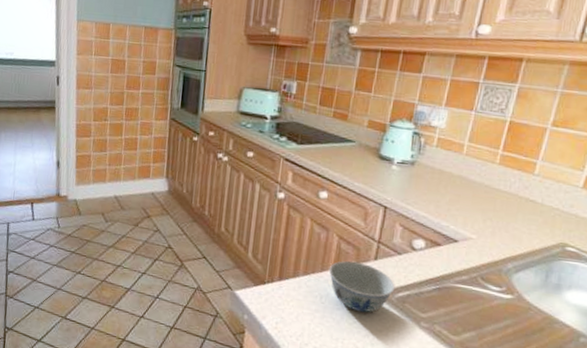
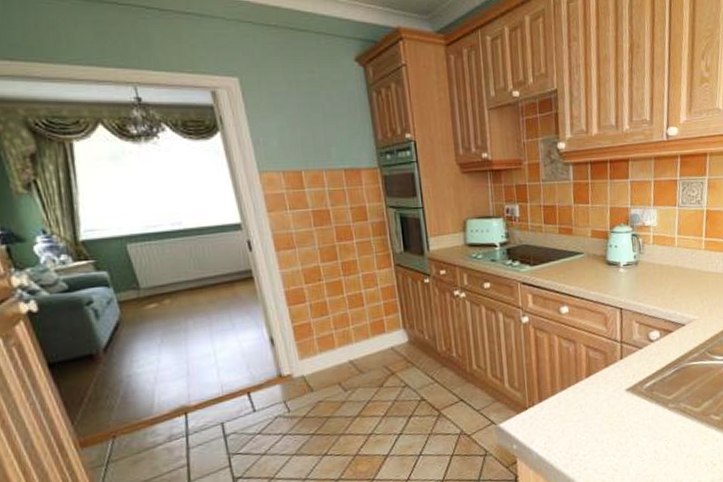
bowl: present [329,260,395,313] -> none [583,365,642,411]

